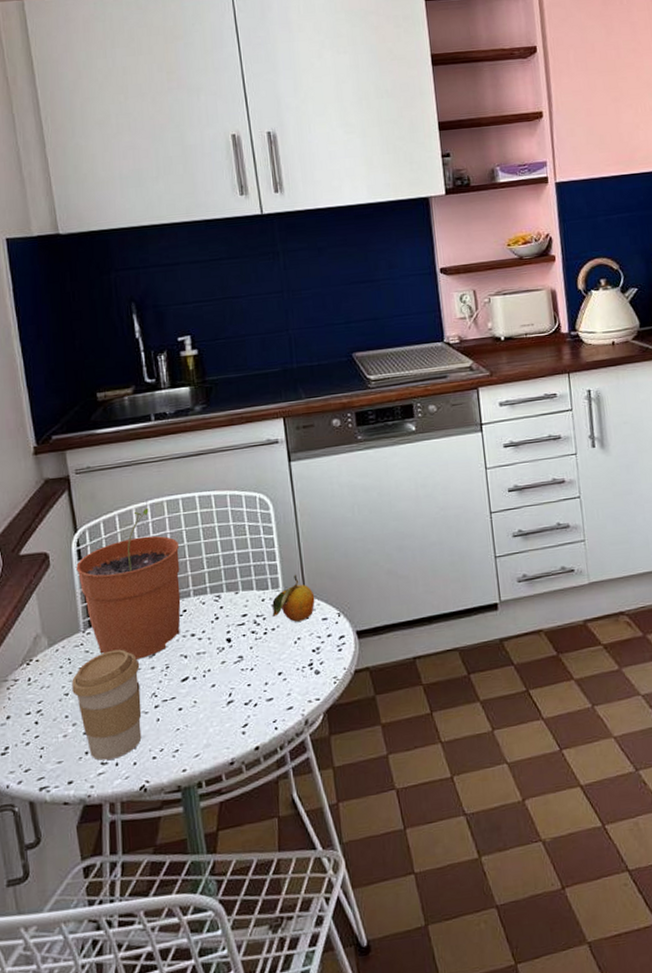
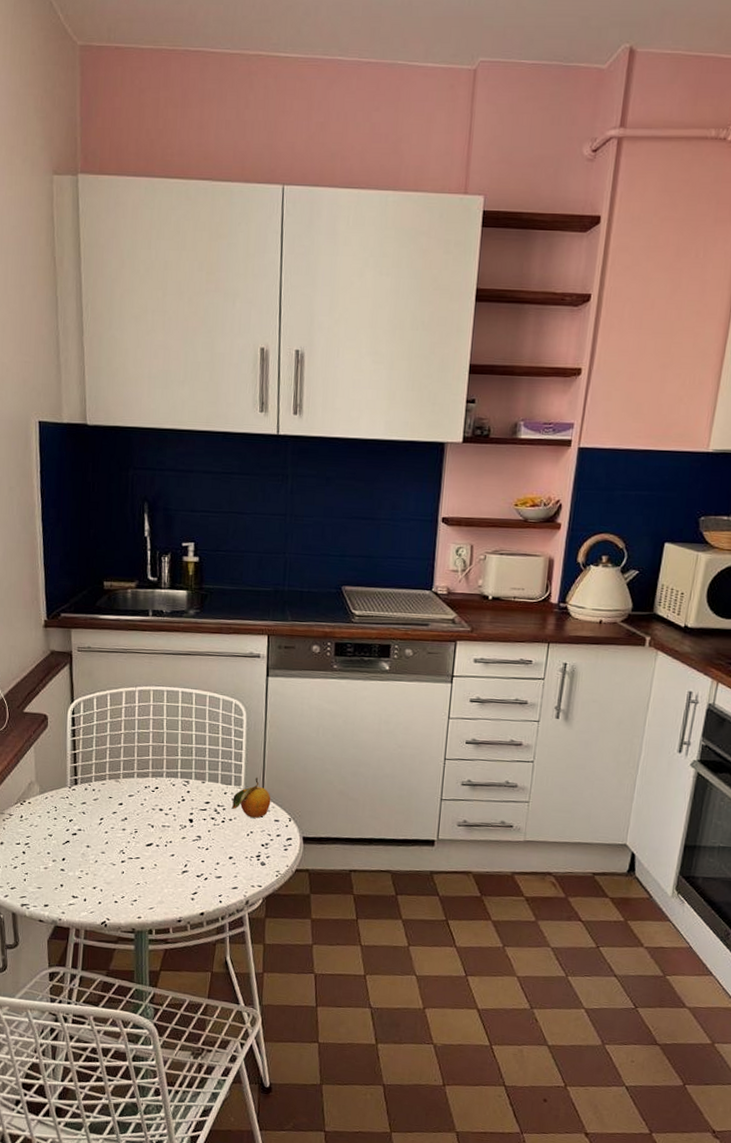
coffee cup: present [72,649,142,761] -> none [55,807,114,895]
plant pot: present [76,508,181,659] -> none [69,693,159,820]

